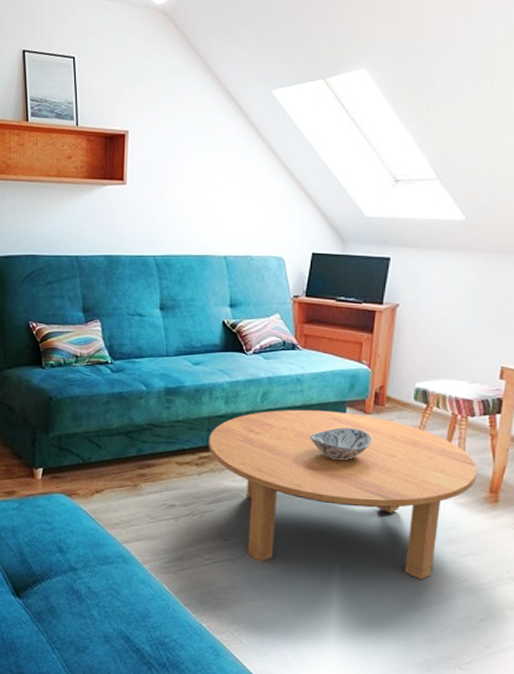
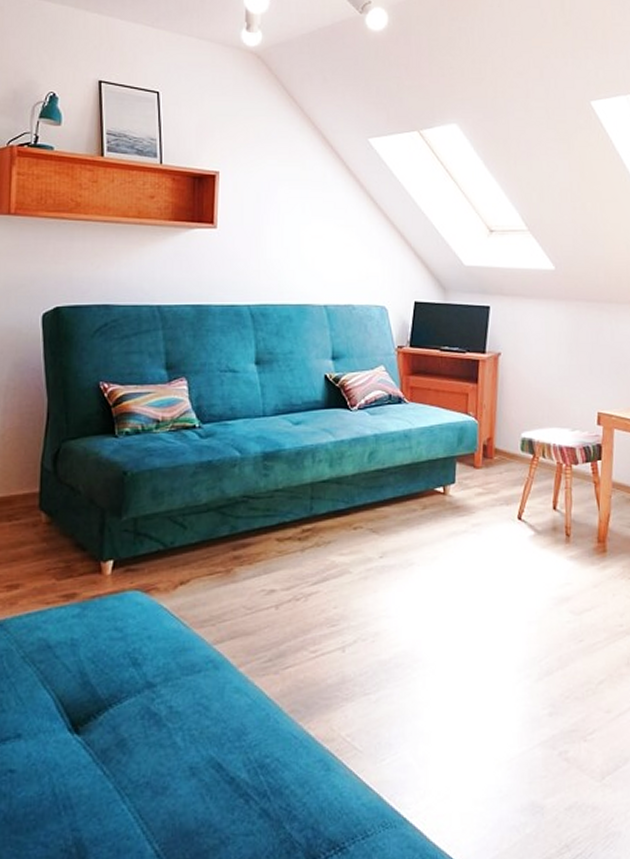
coffee table: present [209,409,478,580] -> none [312,467,585,647]
decorative bowl: present [310,427,372,461] -> none [421,484,483,522]

